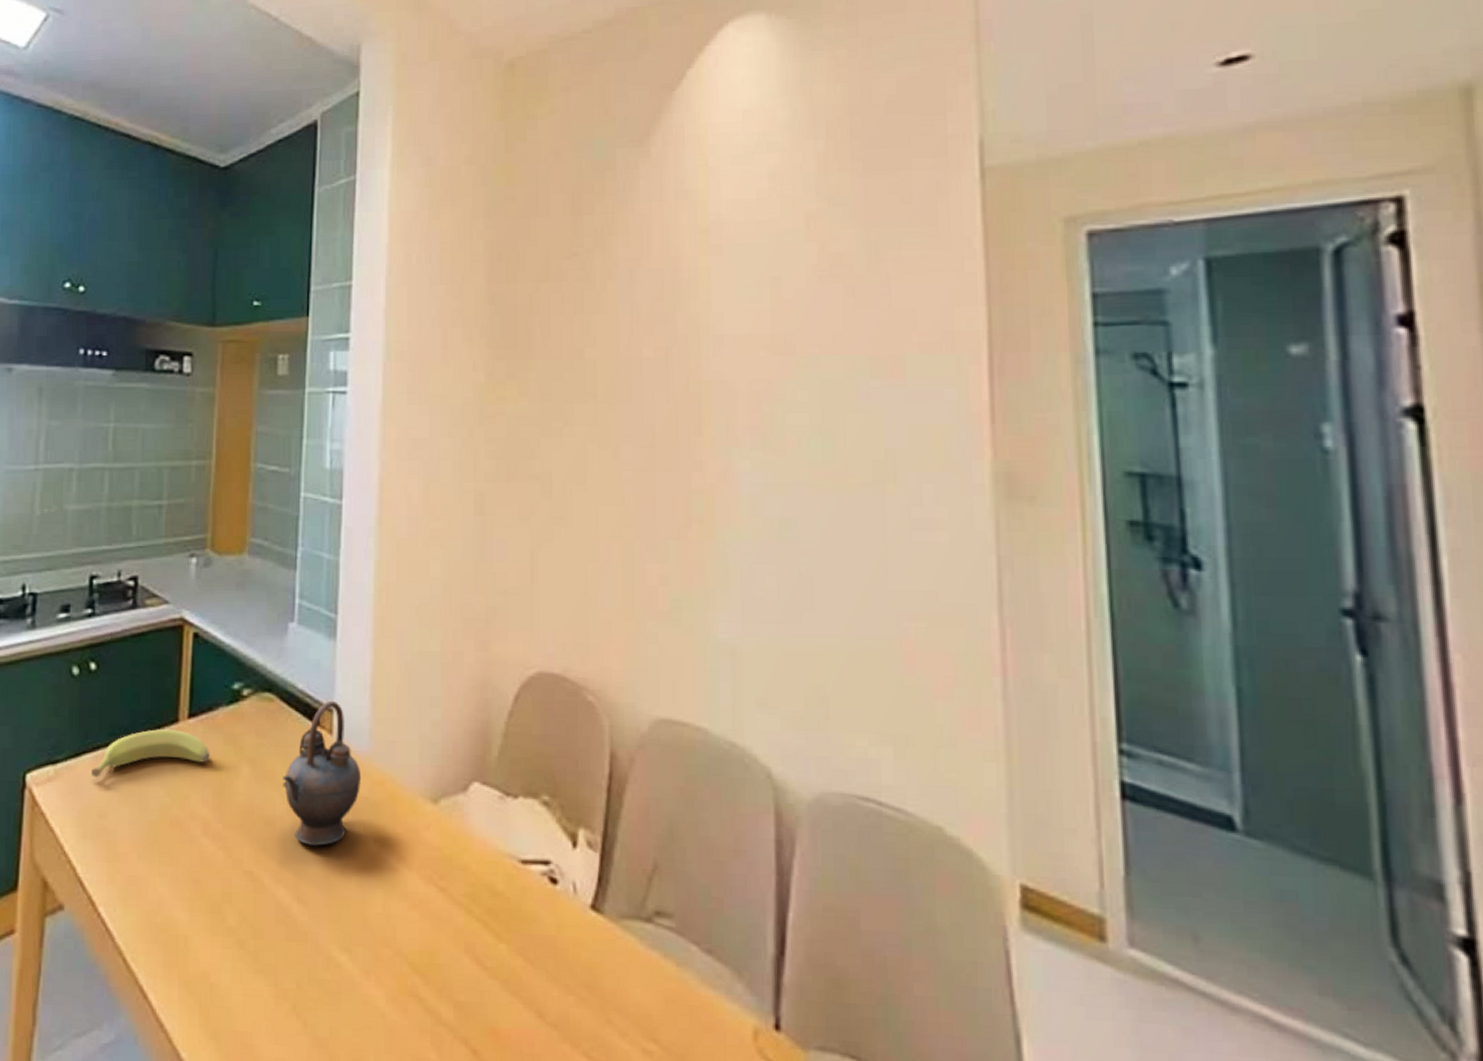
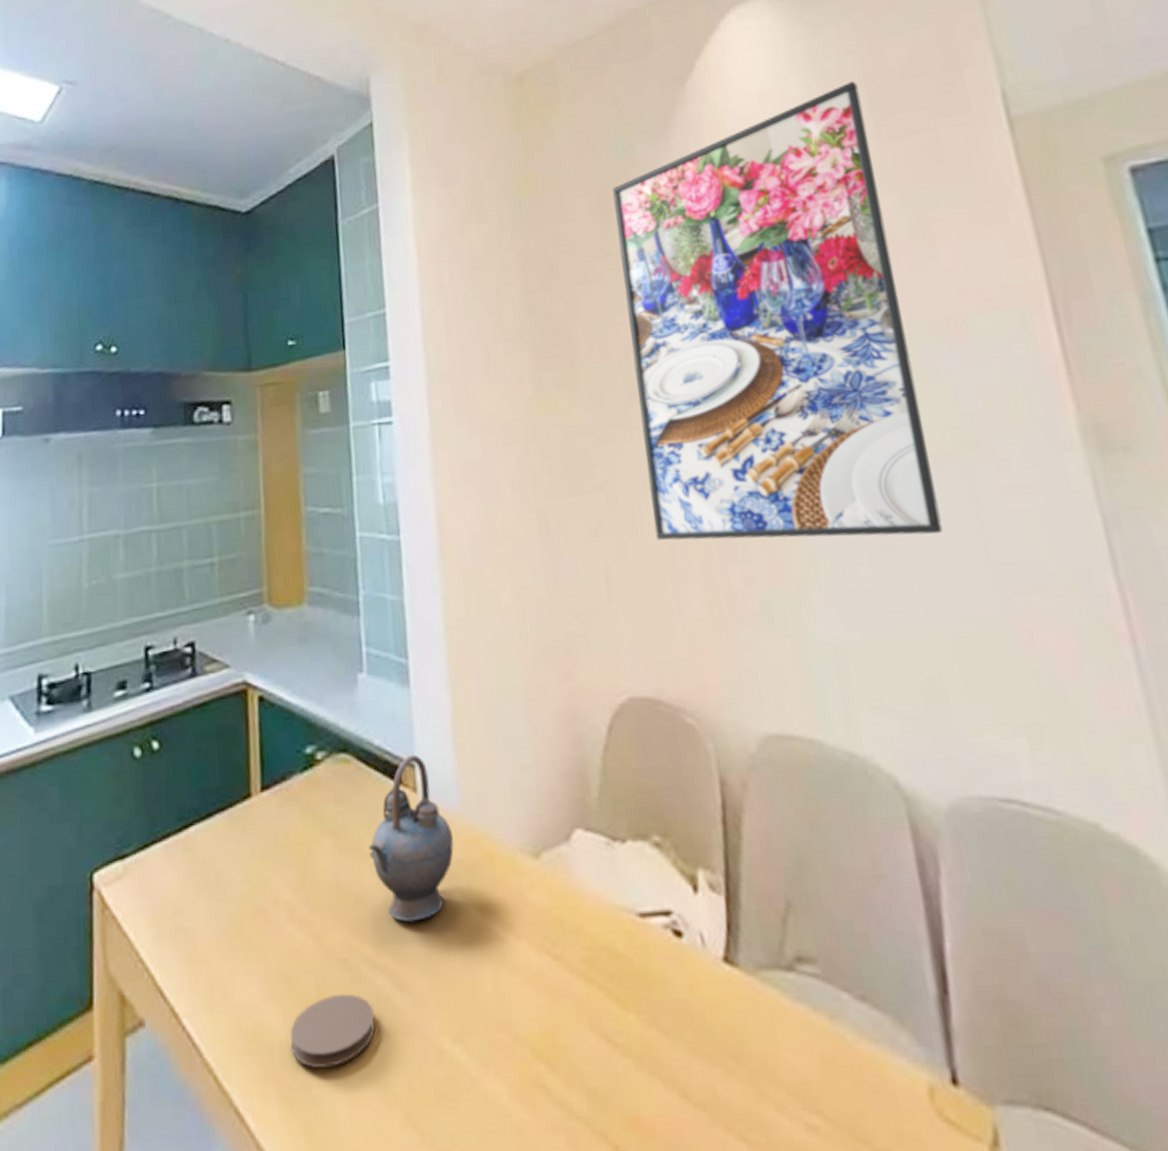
banana: present [91,729,210,778] -> none [163,806,288,870]
coaster: none [194,900,272,961] -> present [290,993,375,1068]
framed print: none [582,111,850,557] -> present [612,81,943,541]

